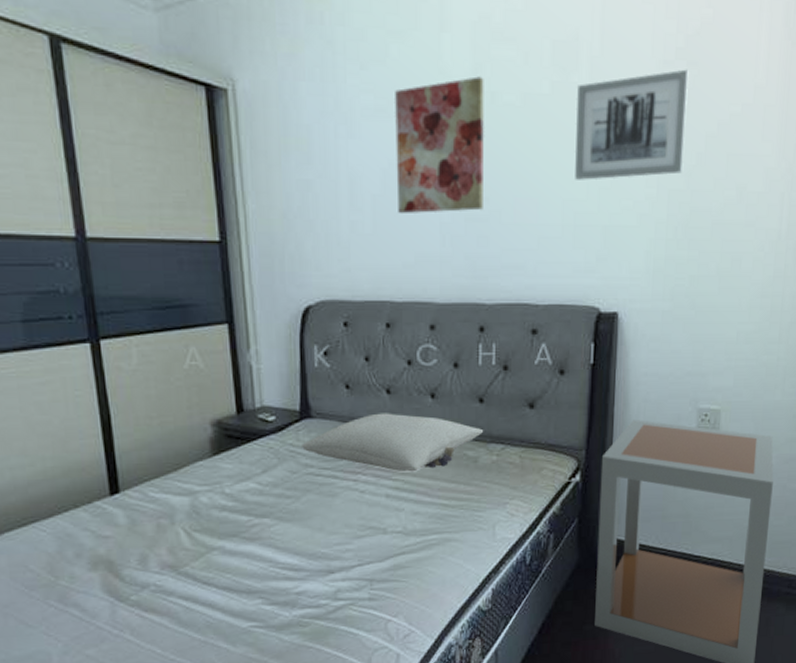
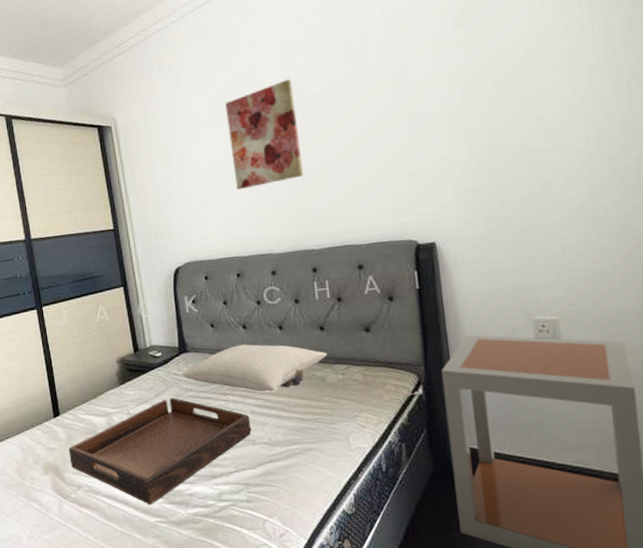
serving tray: none [130,475,384,607] -> present [68,398,252,505]
wall art: present [575,69,689,180] -> none [369,34,477,140]

